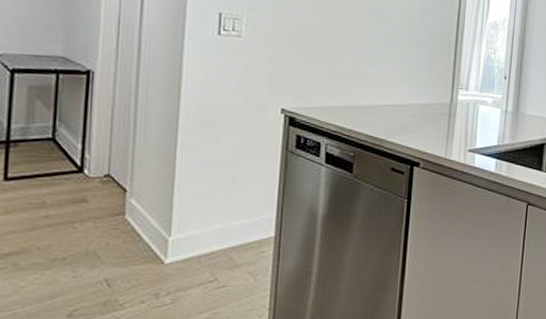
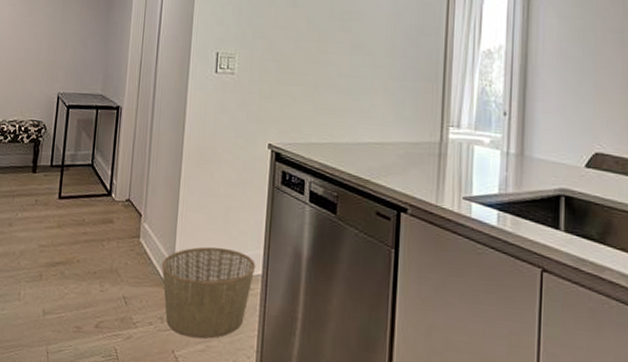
basket: none [154,215,268,308] -> present [161,246,256,339]

